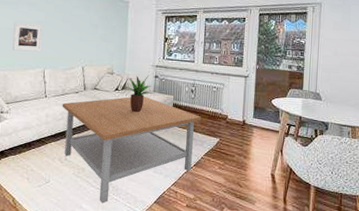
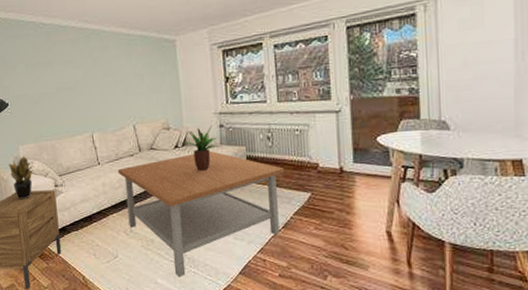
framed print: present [12,22,43,52] -> none [52,83,86,117]

